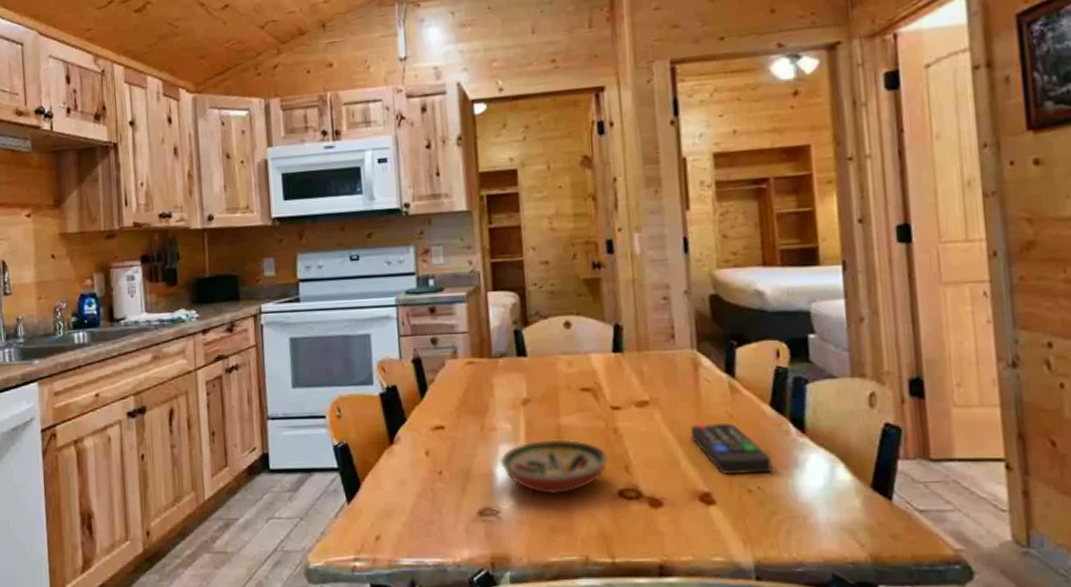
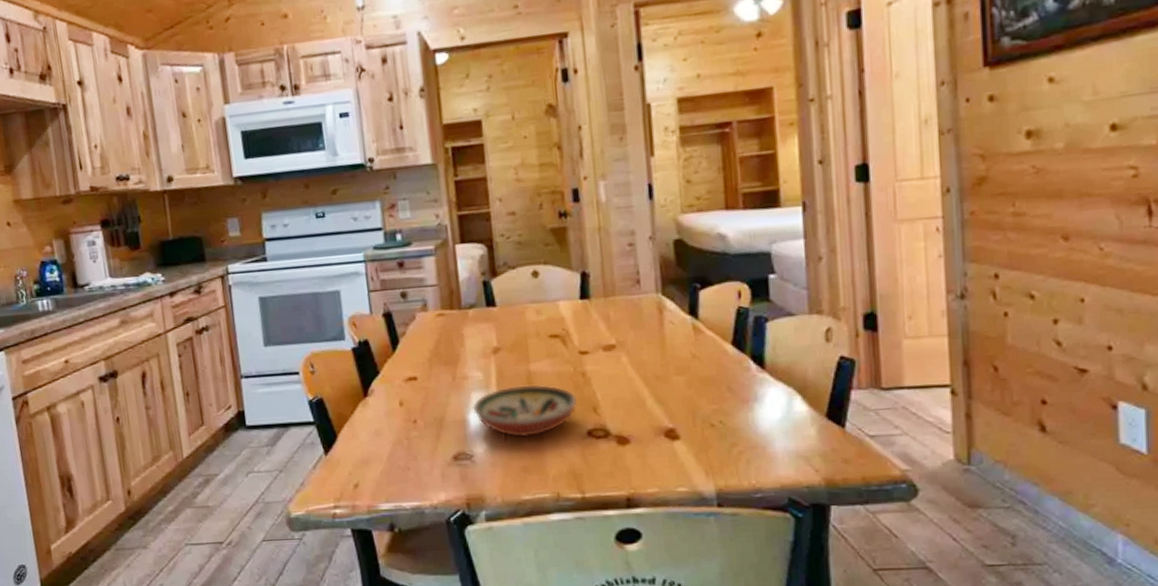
remote control: present [691,423,773,476] -> none [656,363,734,412]

